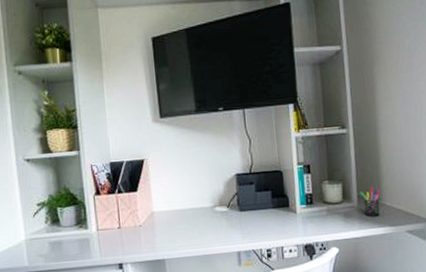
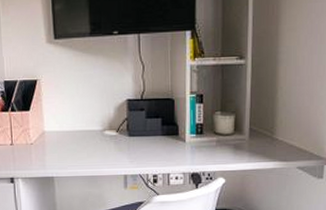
pen holder: present [359,186,380,217] -> none [252,120,274,151]

